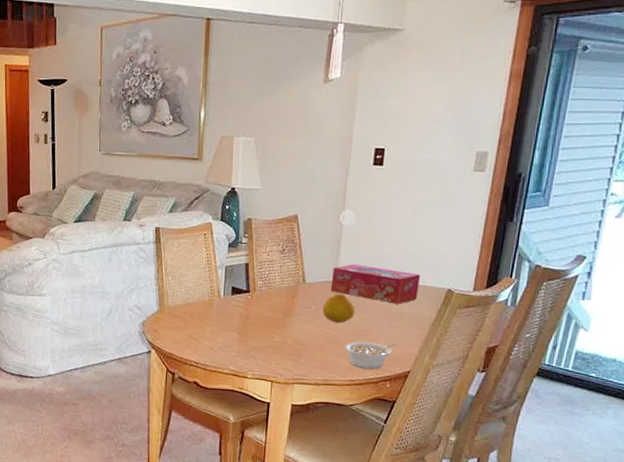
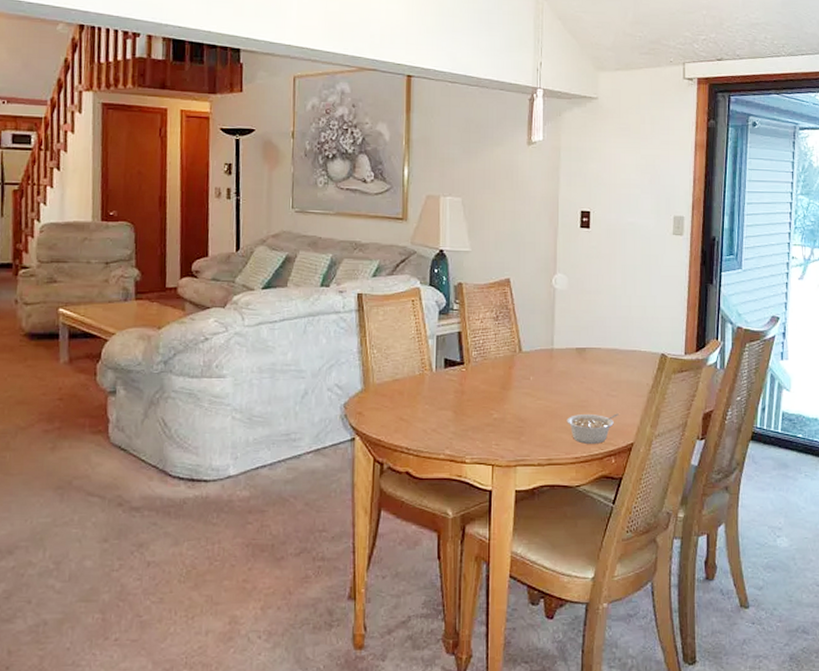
fruit: present [322,294,356,323] -> none [541,363,574,395]
tissue box: present [330,263,420,304] -> none [548,329,634,371]

